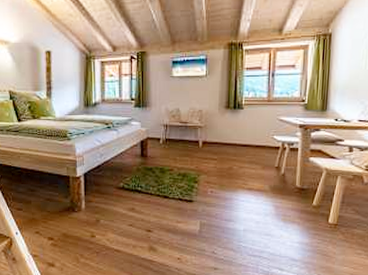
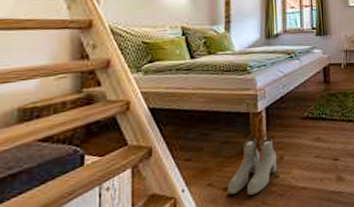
boots: none [51,200,94,248] -> present [227,138,277,196]

